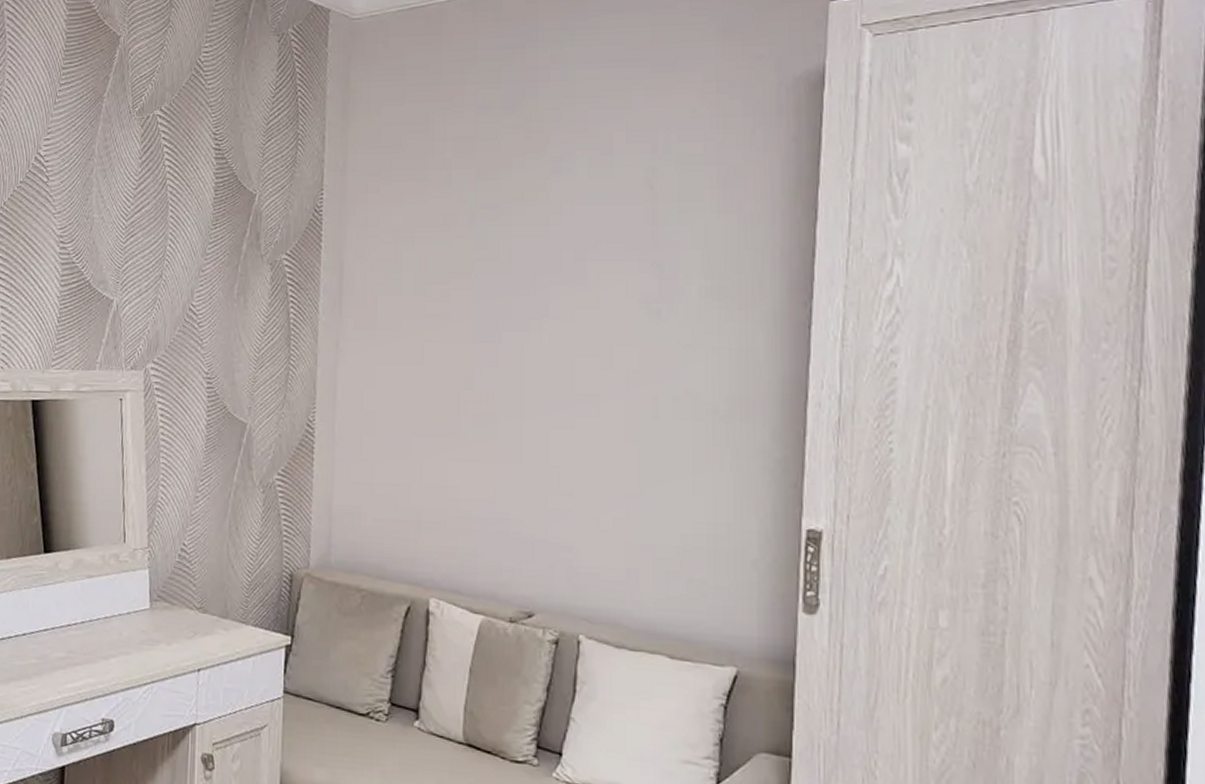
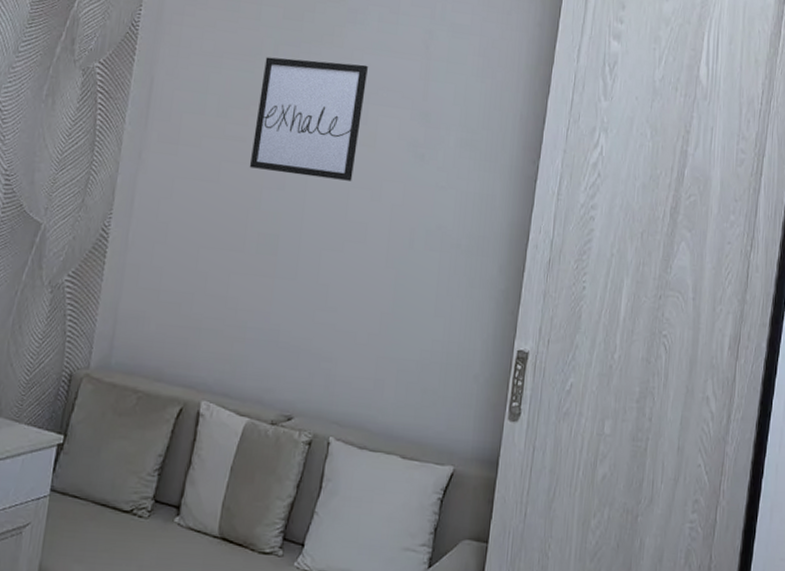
wall art: none [455,217,581,349] -> present [249,57,368,181]

